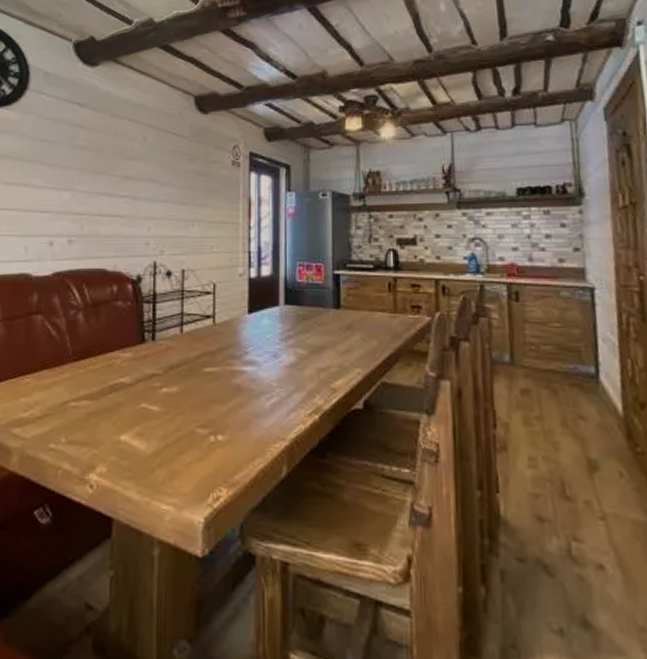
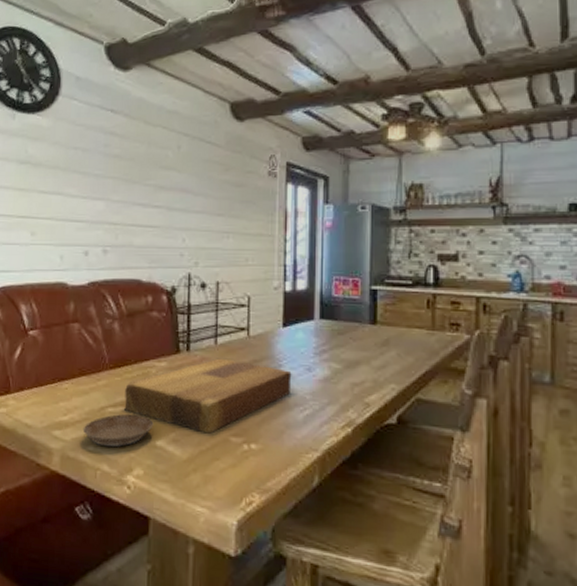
saucer: none [44,407,118,444] -> present [83,414,154,447]
cutting board: none [86,347,258,426] -> present [123,358,292,434]

